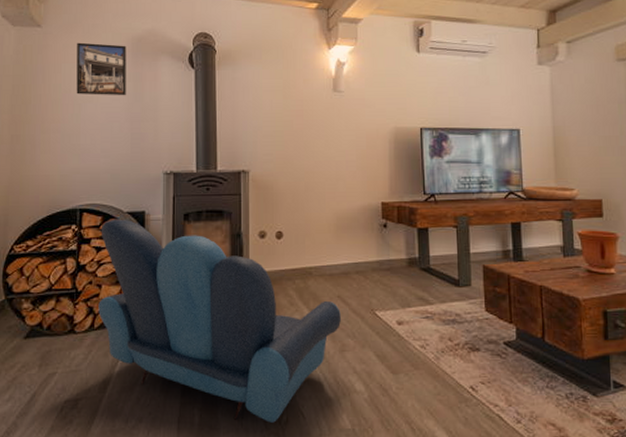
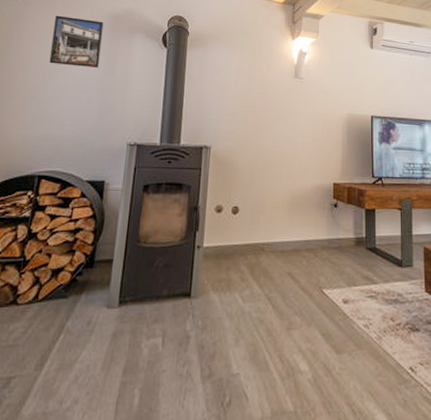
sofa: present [98,219,341,423] -> none [45,187,290,404]

